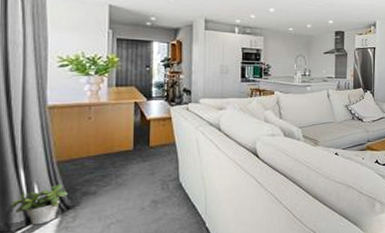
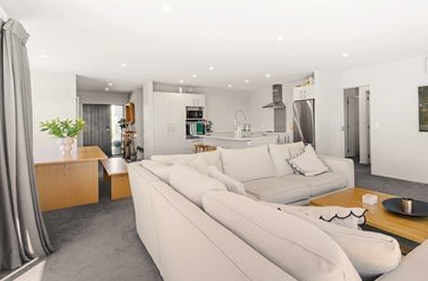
potted plant: present [9,183,67,225] -> none [9,231,50,266]

